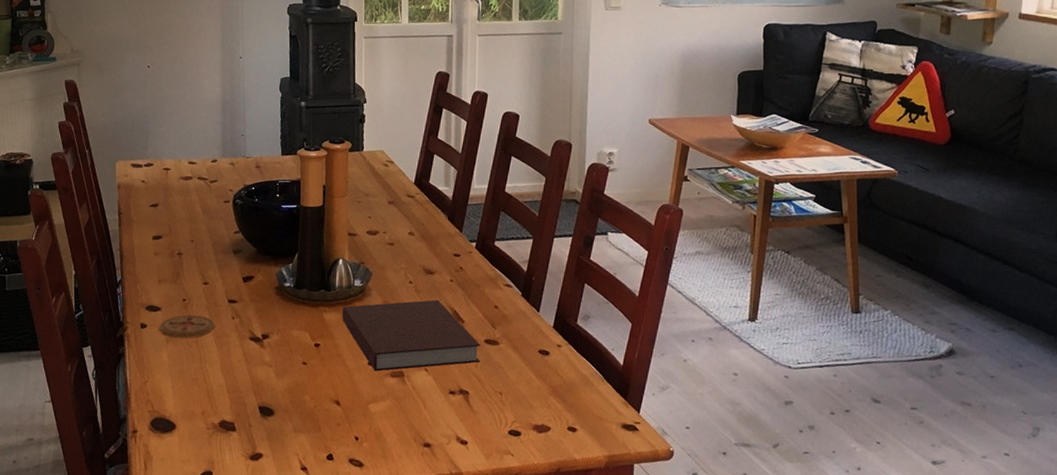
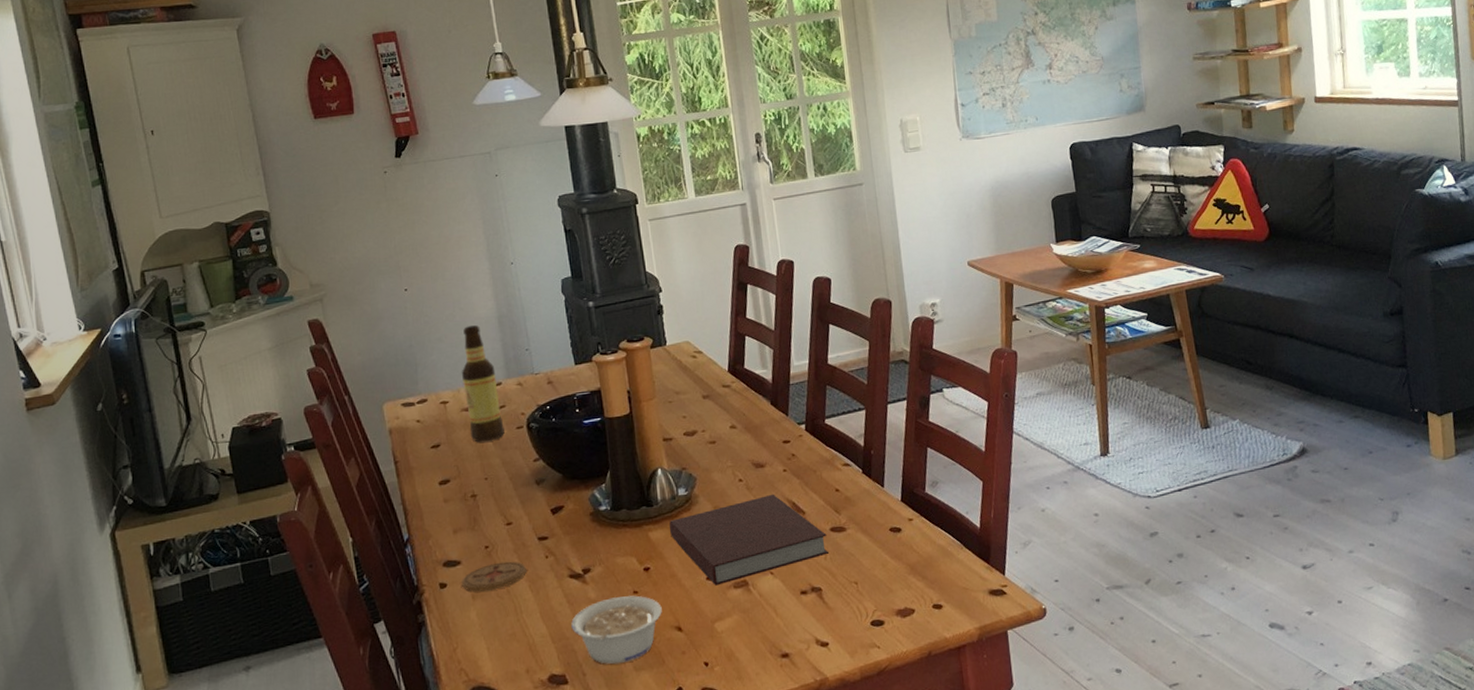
bottle: none [184,106,214,209] -> present [461,325,505,443]
legume: none [245,364,325,423] -> present [571,595,662,665]

